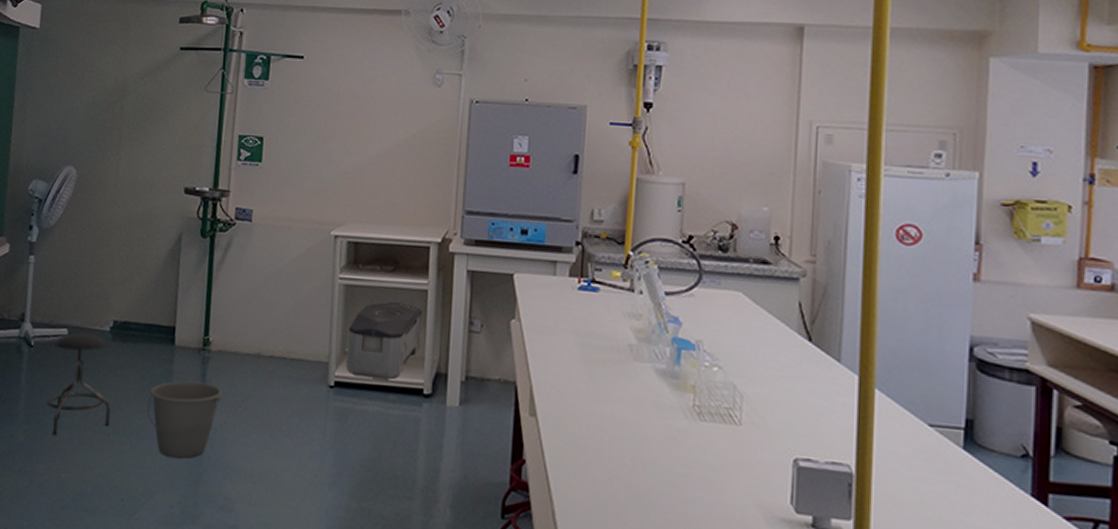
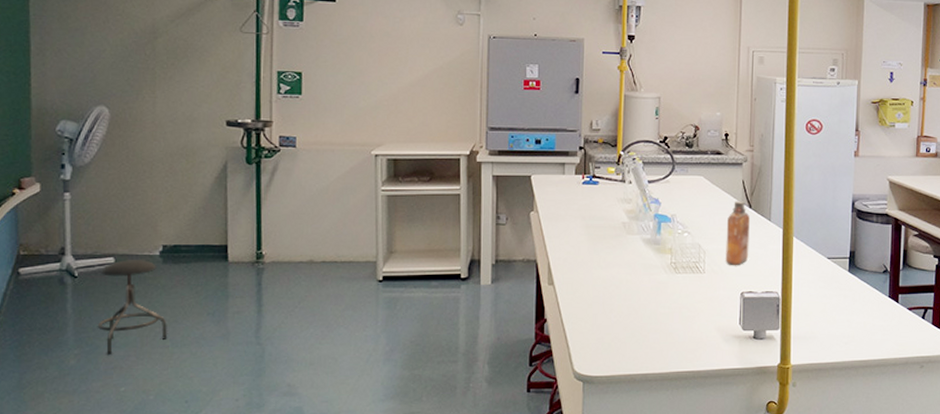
bucket: present [146,381,223,459] -> none [204,290,279,359]
container: present [346,302,422,380] -> none [392,207,456,270]
flask: none [772,329,809,420] -> present [726,201,750,265]

